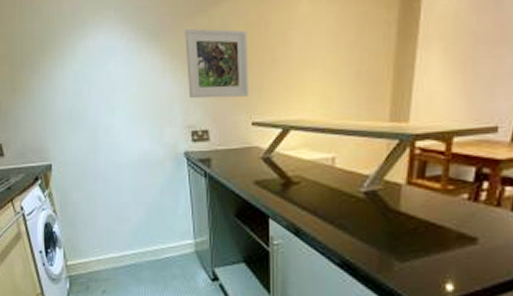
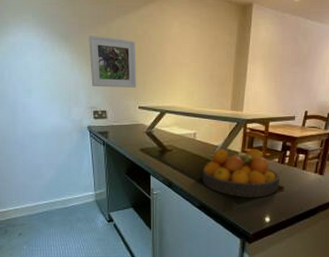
fruit bowl: none [345,178,472,253] -> present [202,148,280,198]

